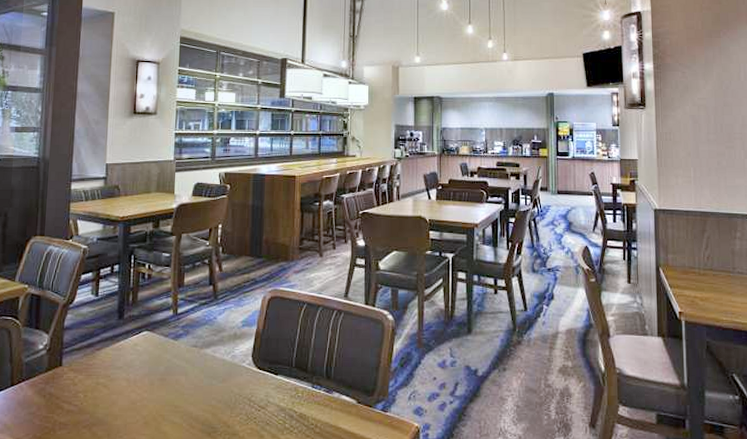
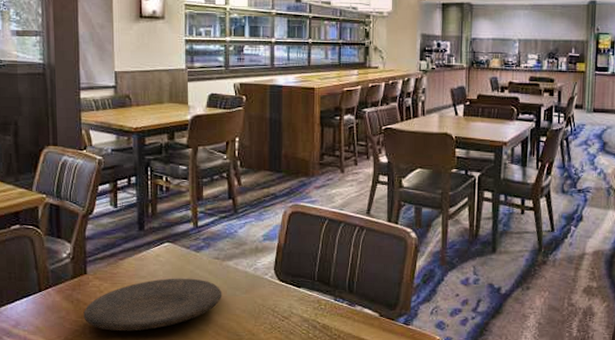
plate: none [55,368,199,426] -> present [83,278,222,331]

